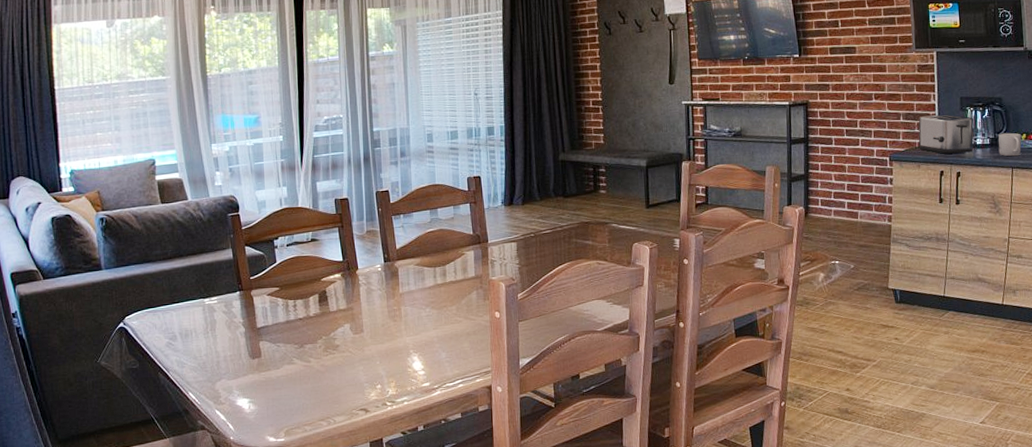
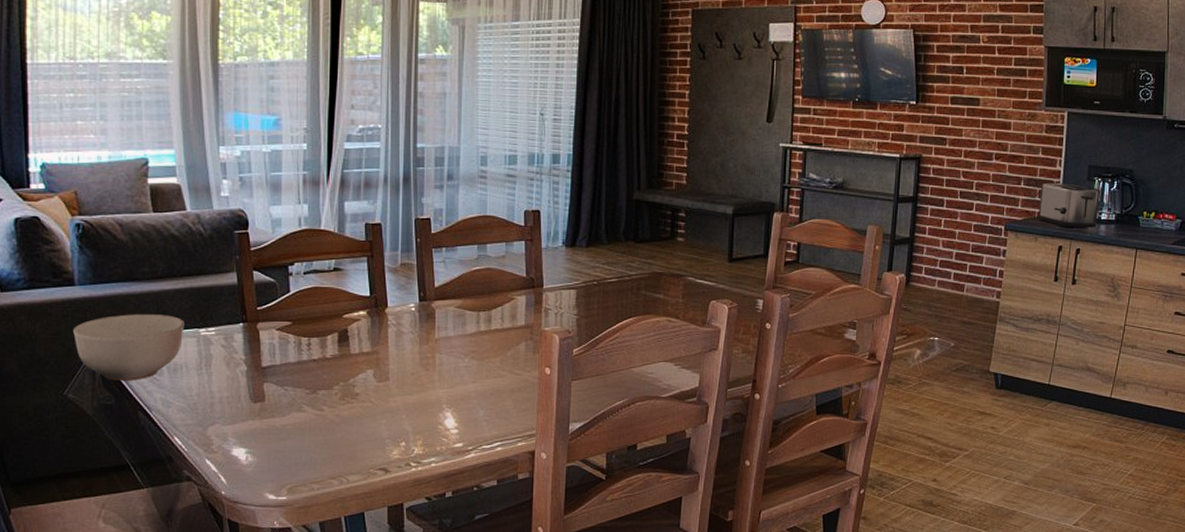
bowl: none [103,289,192,348] -> present [73,313,184,380]
mug: present [998,132,1022,157] -> none [1124,209,1150,236]

